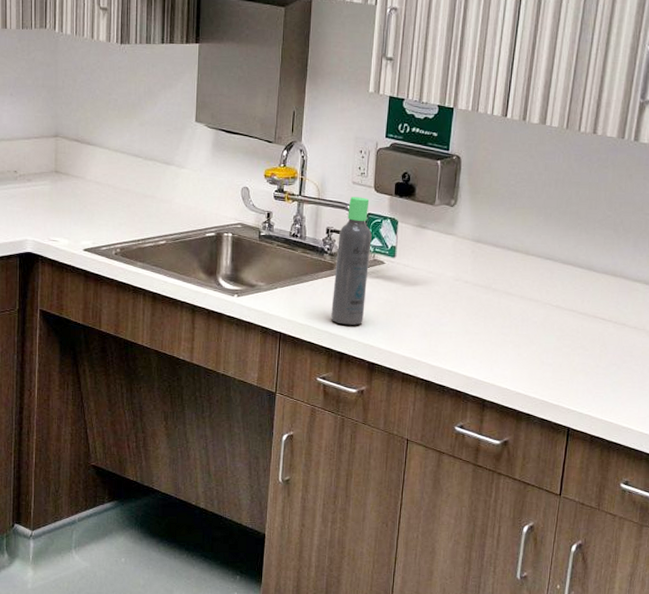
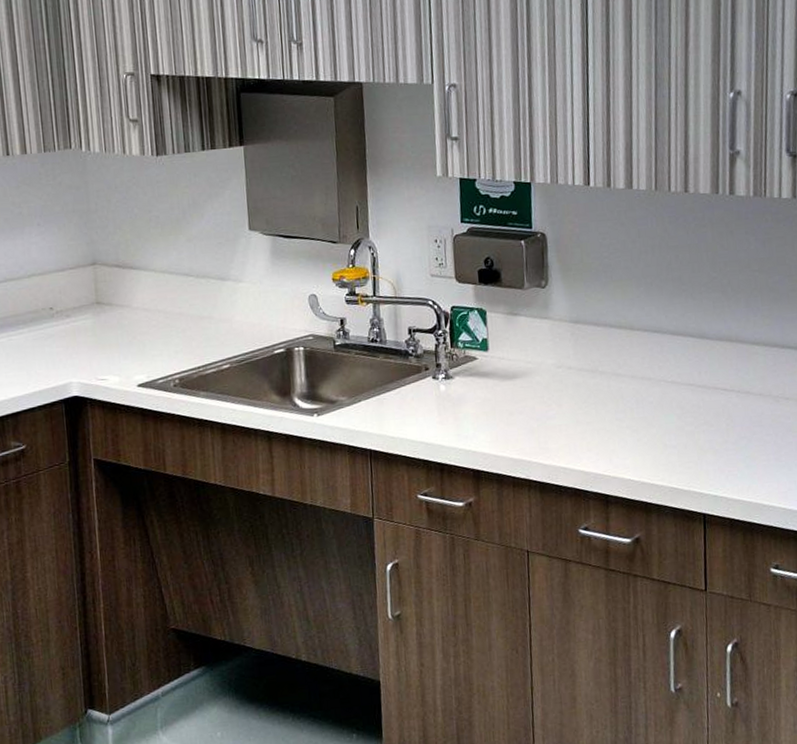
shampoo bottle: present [331,197,372,325] -> none [422,289,462,432]

